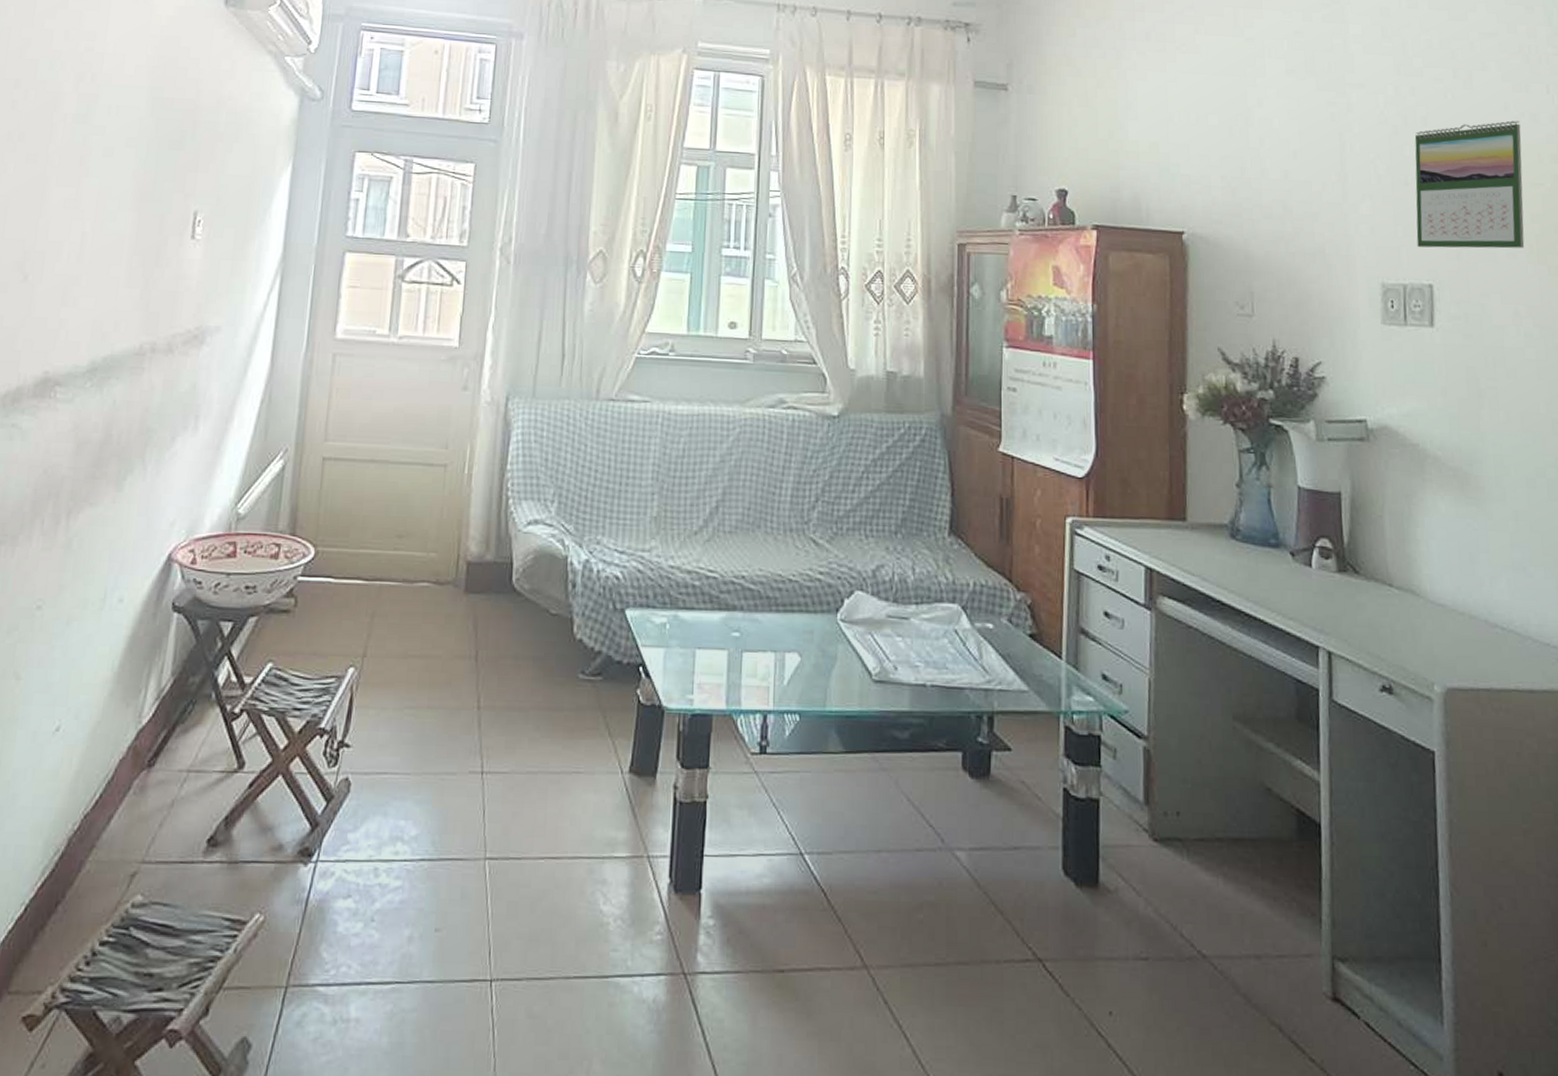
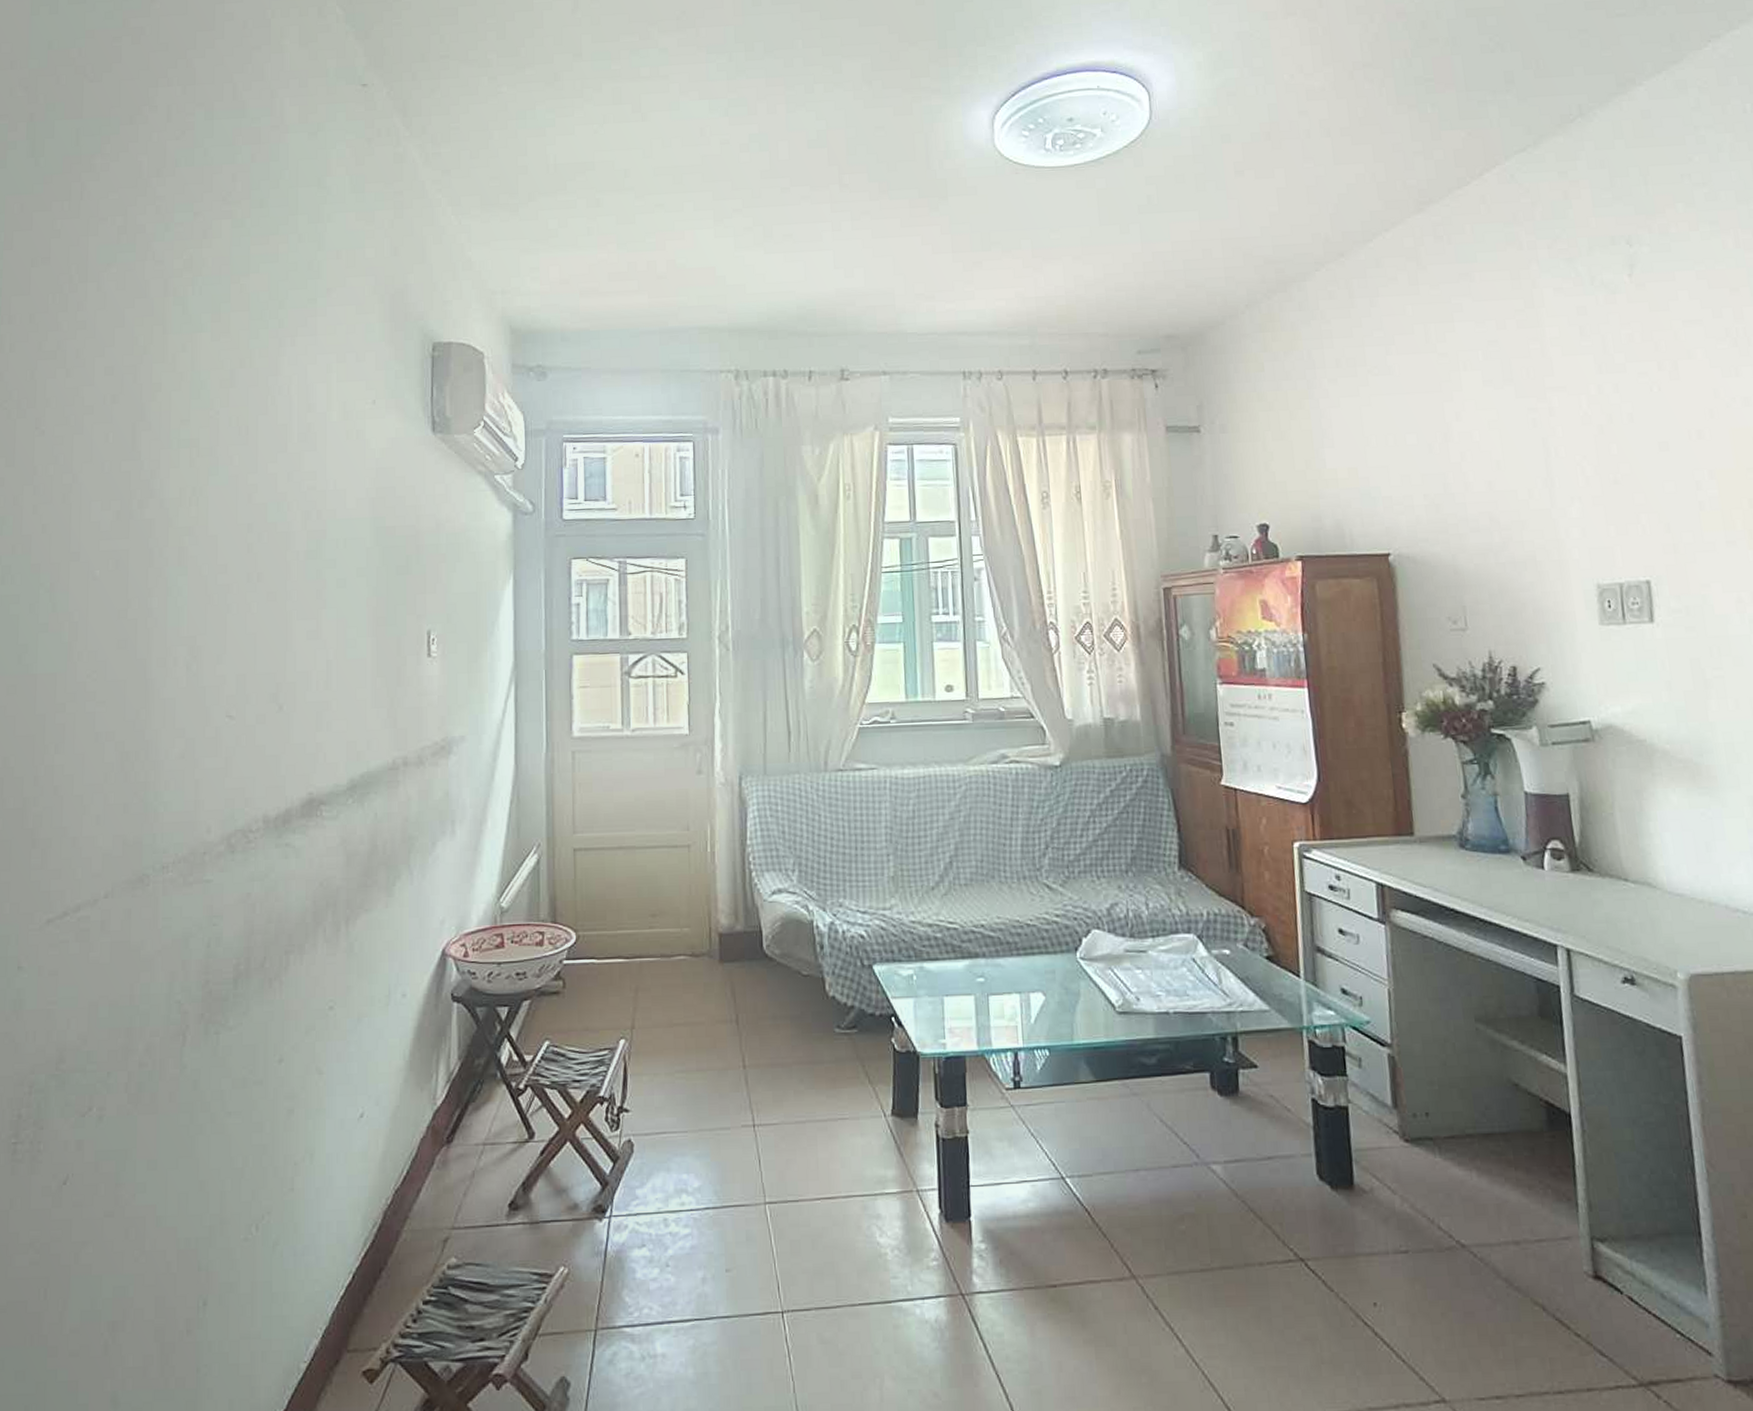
calendar: present [1414,120,1525,249] -> none [1621,406,1744,544]

